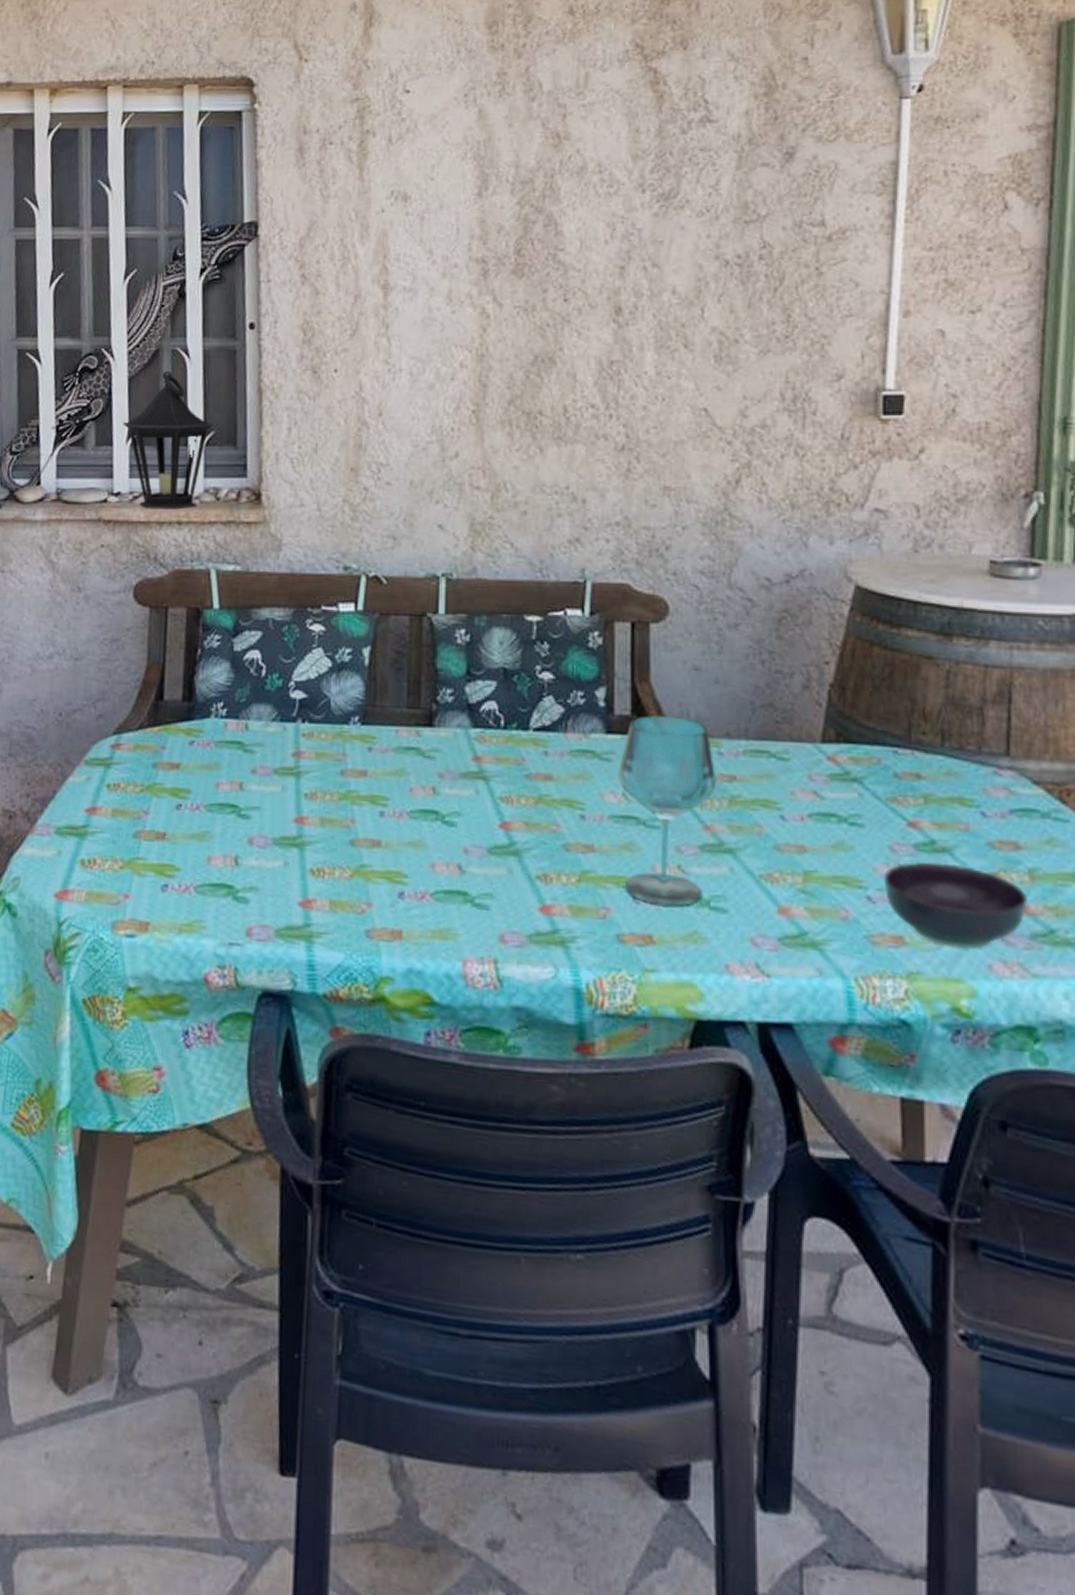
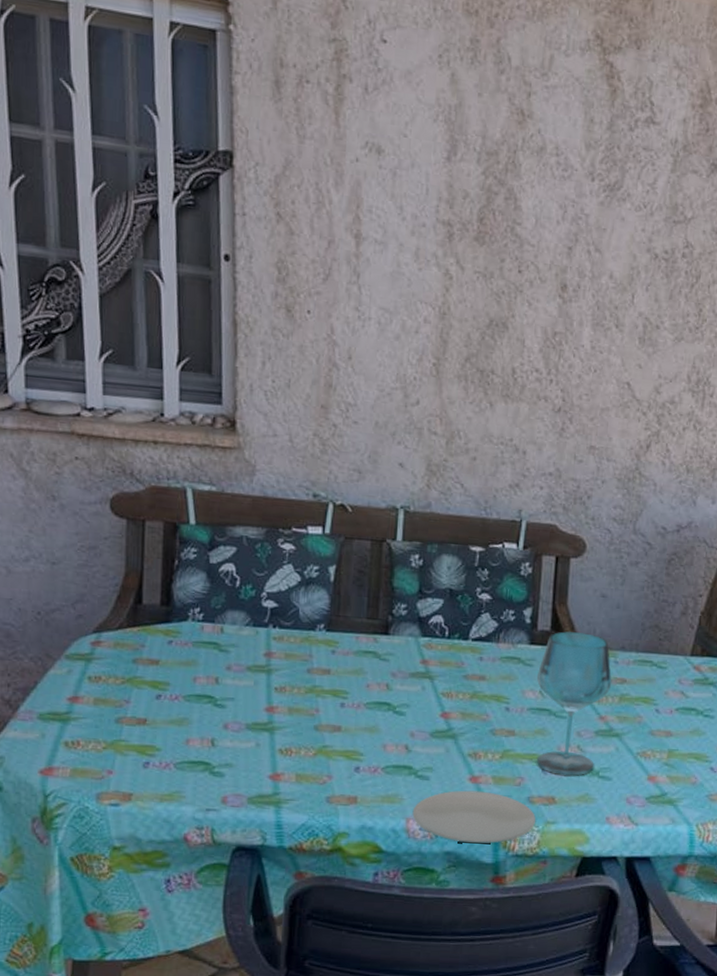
lantern: present [123,371,214,510] -> none [94,292,189,430]
plate: none [470,924,629,998] -> present [412,790,536,844]

